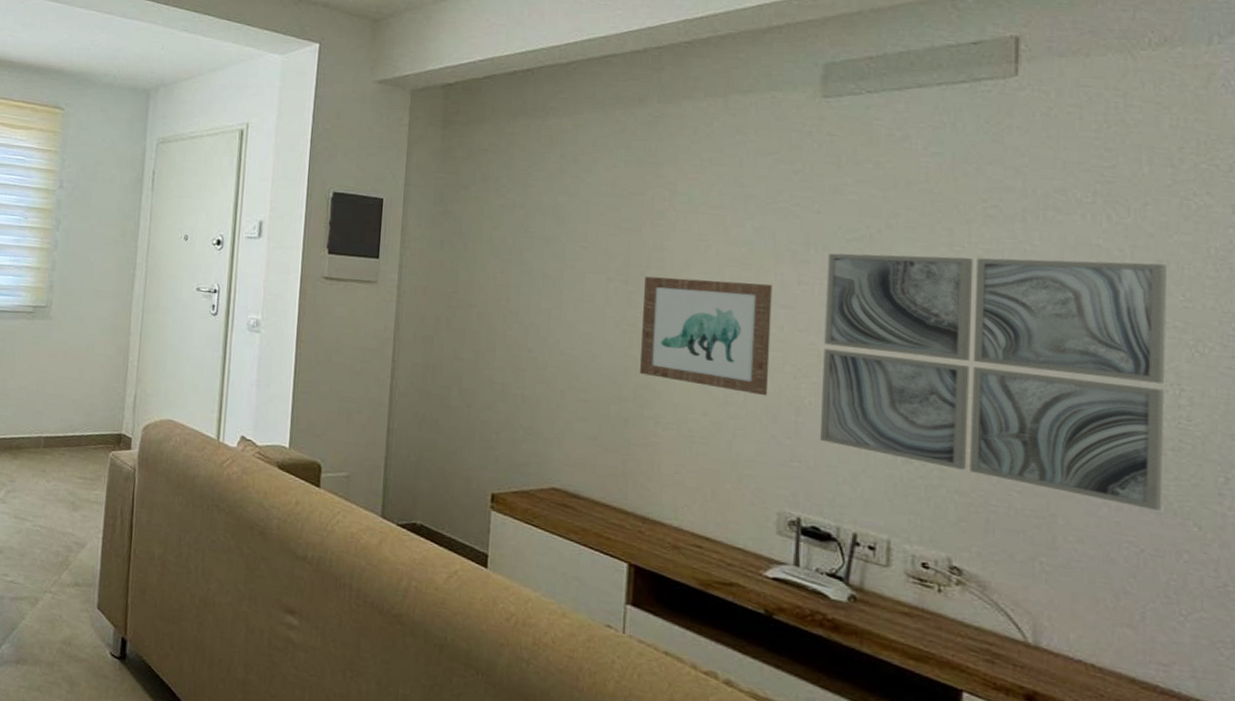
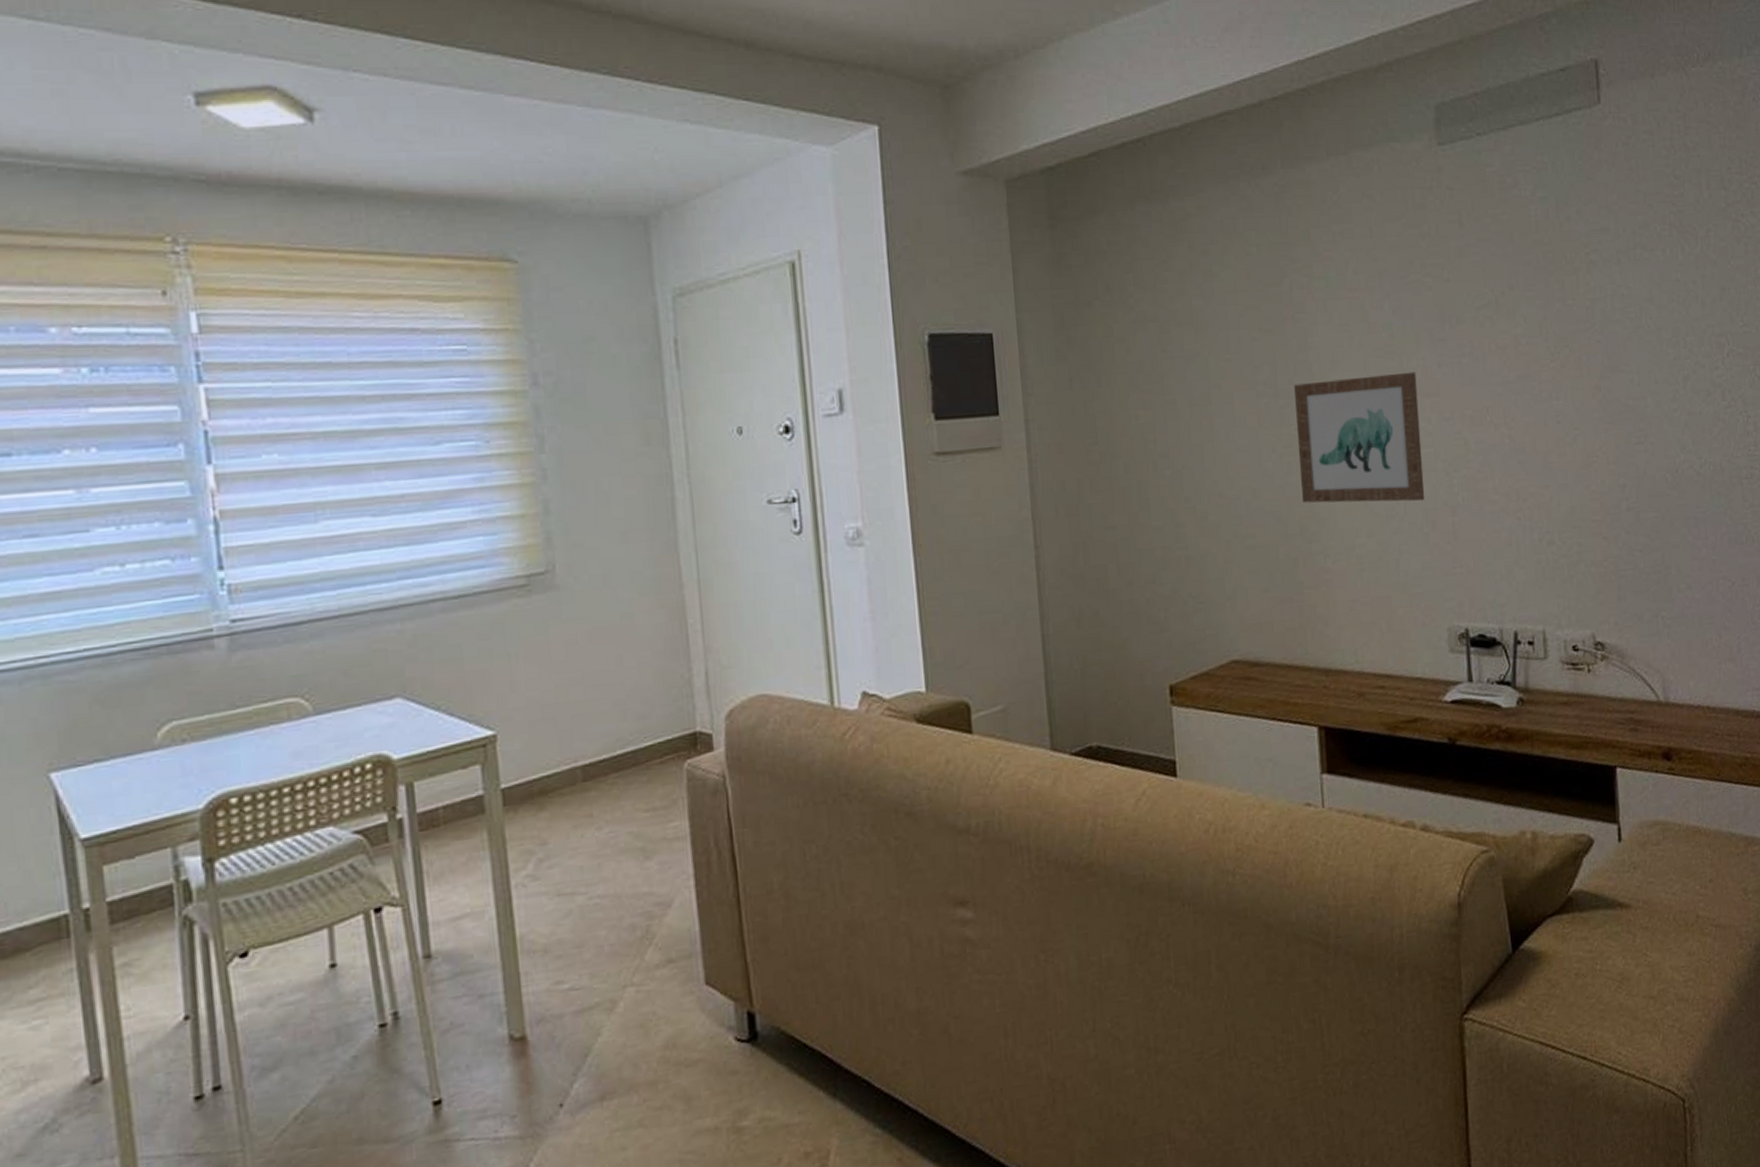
wall art: present [820,253,1167,511] -> none [1461,291,1744,542]

